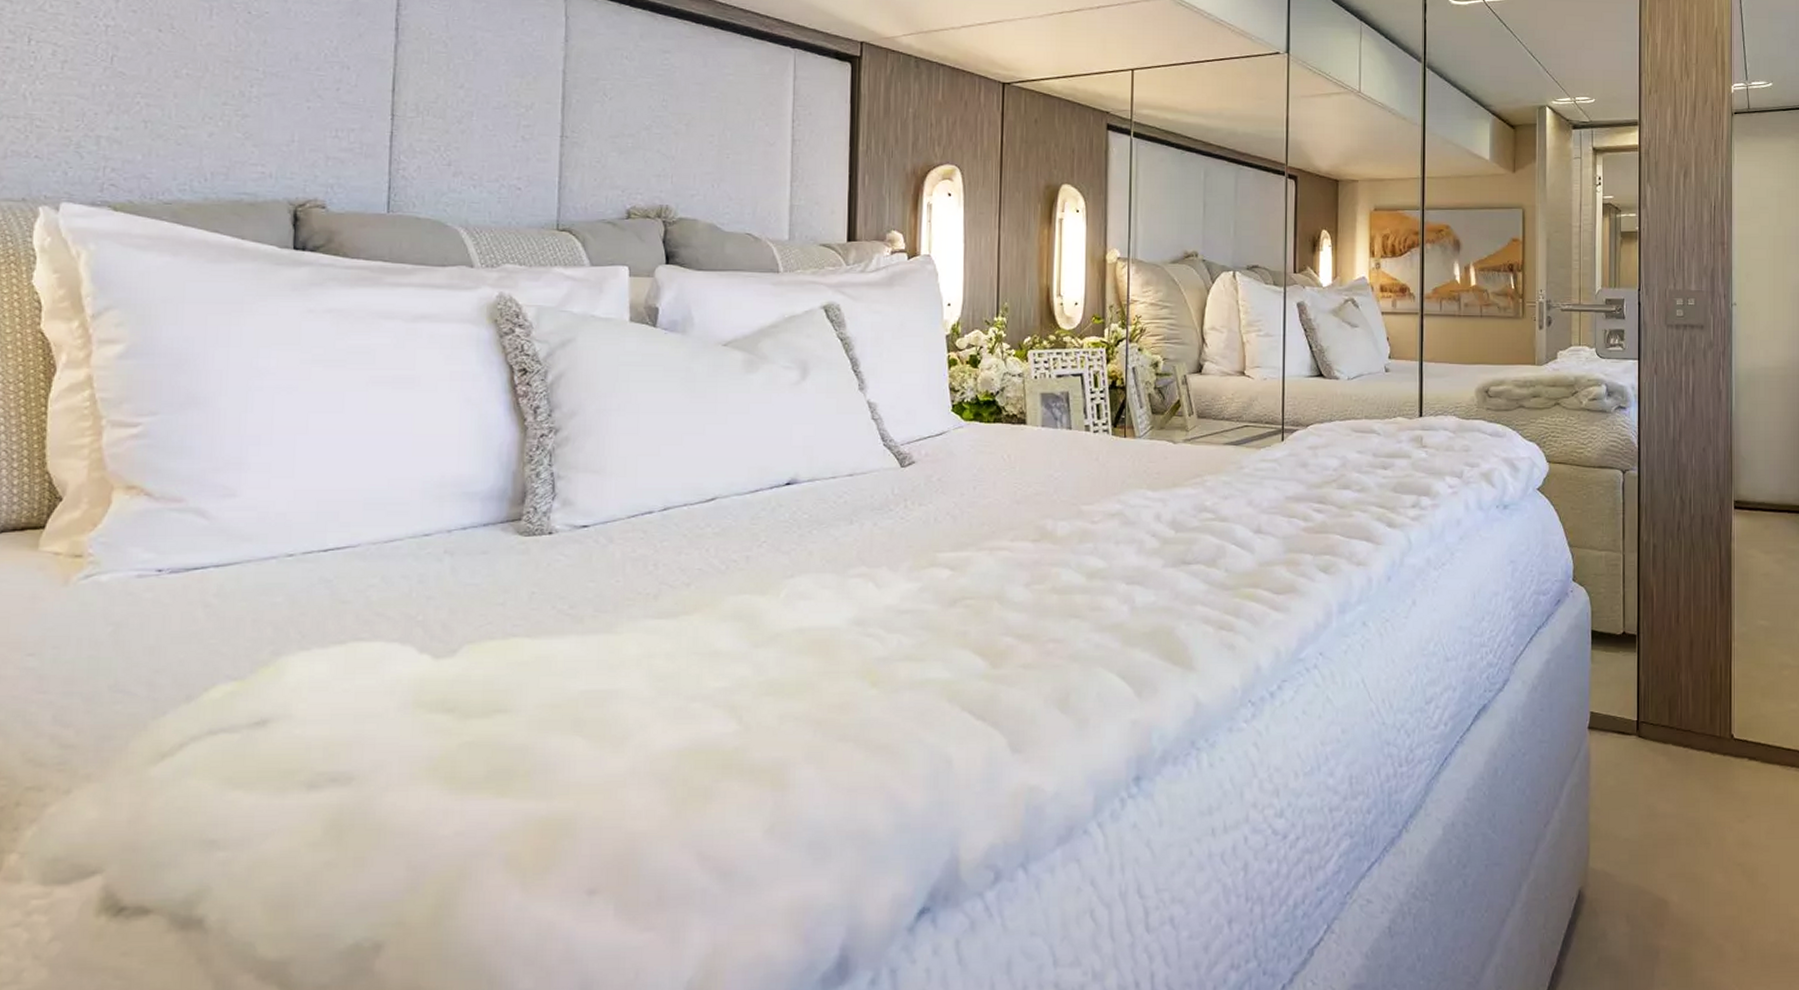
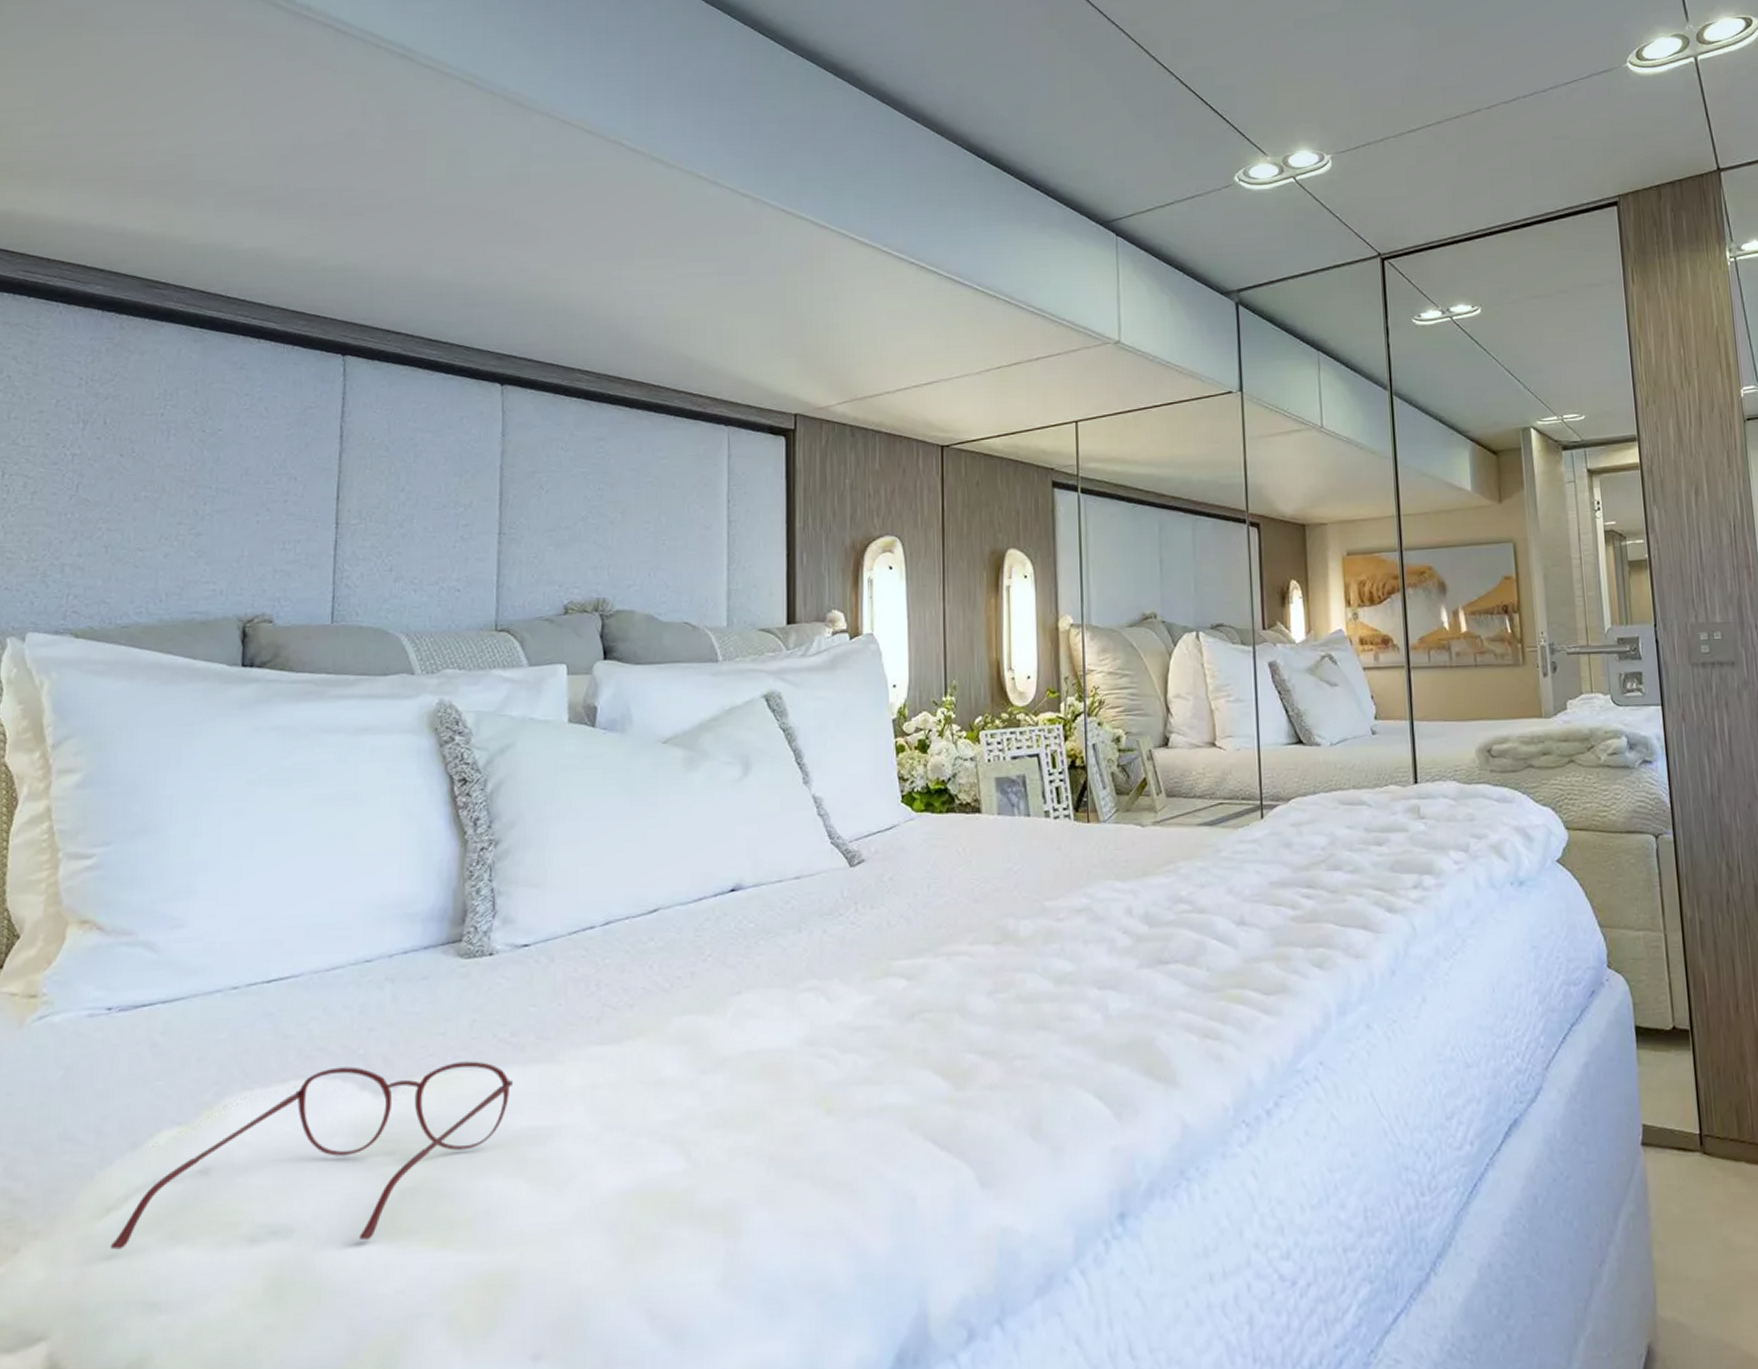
spectacles: none [166,629,572,793] -> present [110,1061,514,1250]

